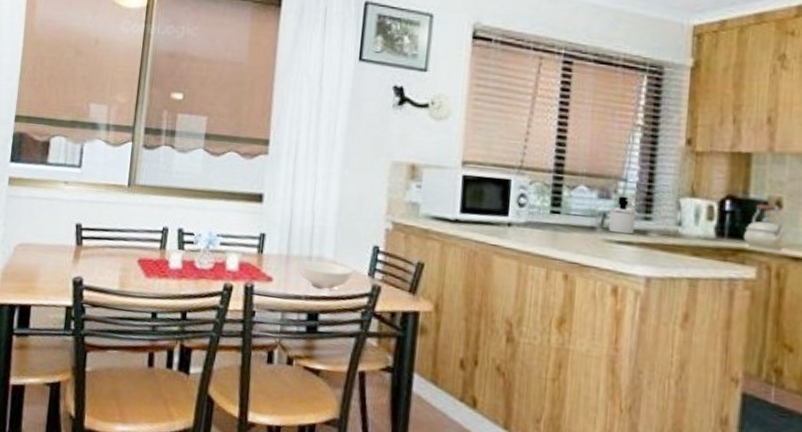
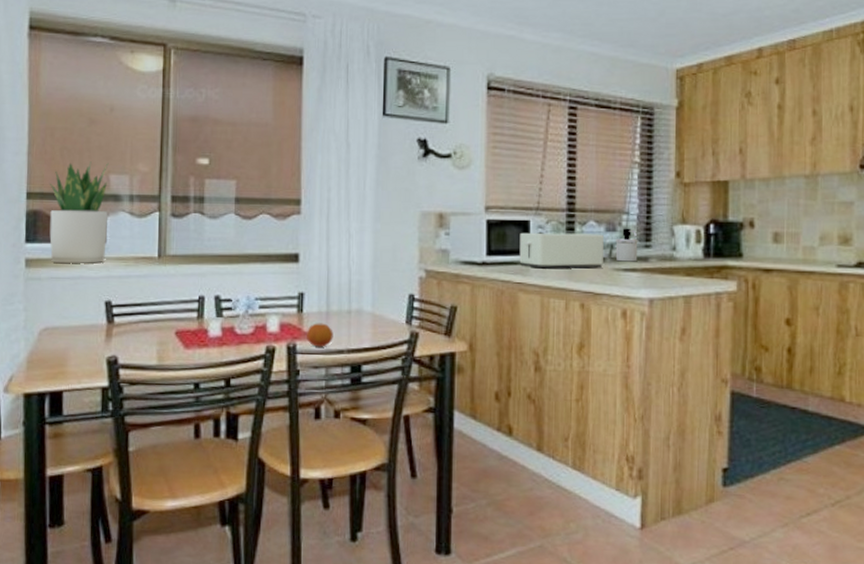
planter: none [31,90,90,187] -> present [49,161,109,264]
fruit: none [265,265,293,291] -> present [307,323,334,347]
bowl: present [297,260,354,290] -> none [338,315,392,341]
toaster: none [496,191,596,238] -> present [519,232,604,269]
kettle: present [743,204,789,253] -> none [725,225,761,266]

